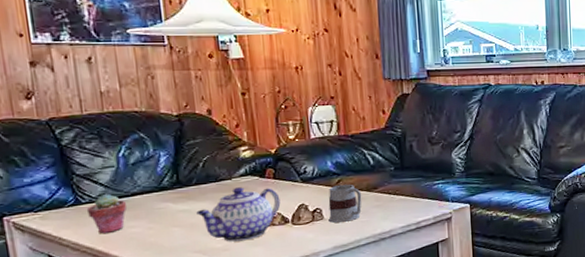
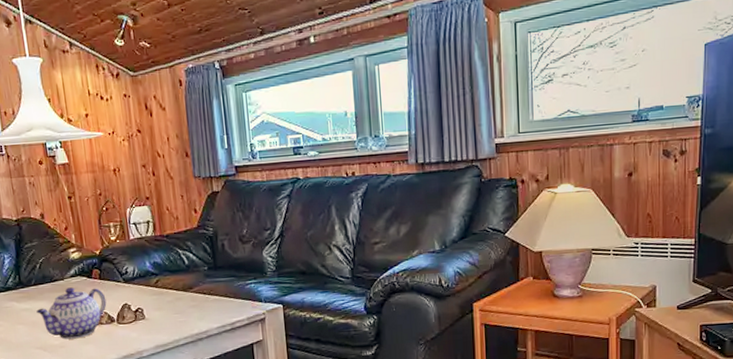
mug: present [328,184,362,223] -> none [148,284,179,323]

